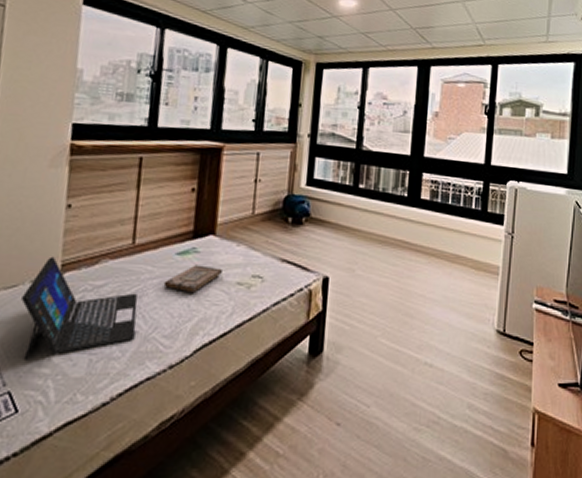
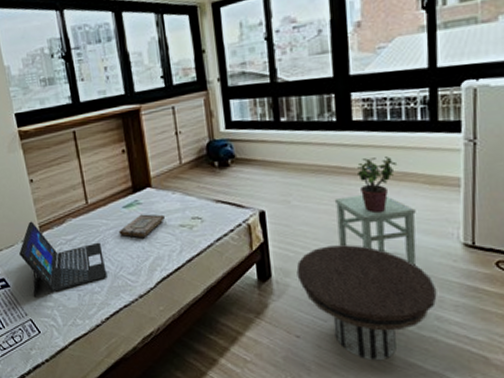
side table: none [348,321,471,454] -> present [296,245,437,361]
stool: none [393,272,462,349] -> present [334,195,417,266]
potted plant: none [419,236,451,293] -> present [357,156,396,214]

